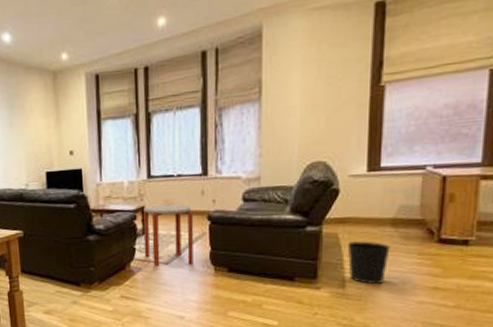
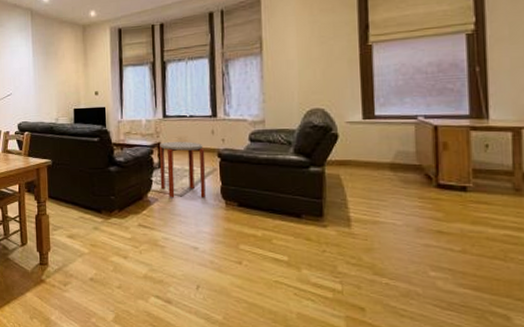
wastebasket: present [347,241,390,284] -> none [349,183,391,225]

